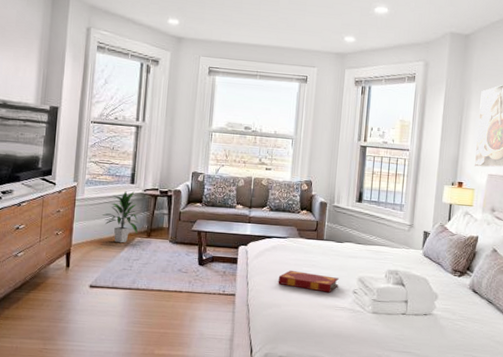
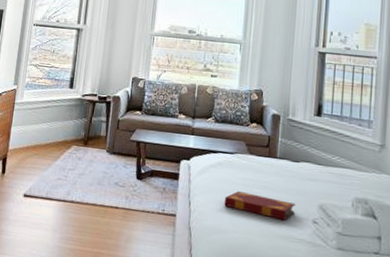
indoor plant: present [103,191,141,243] -> none [40,95,79,151]

